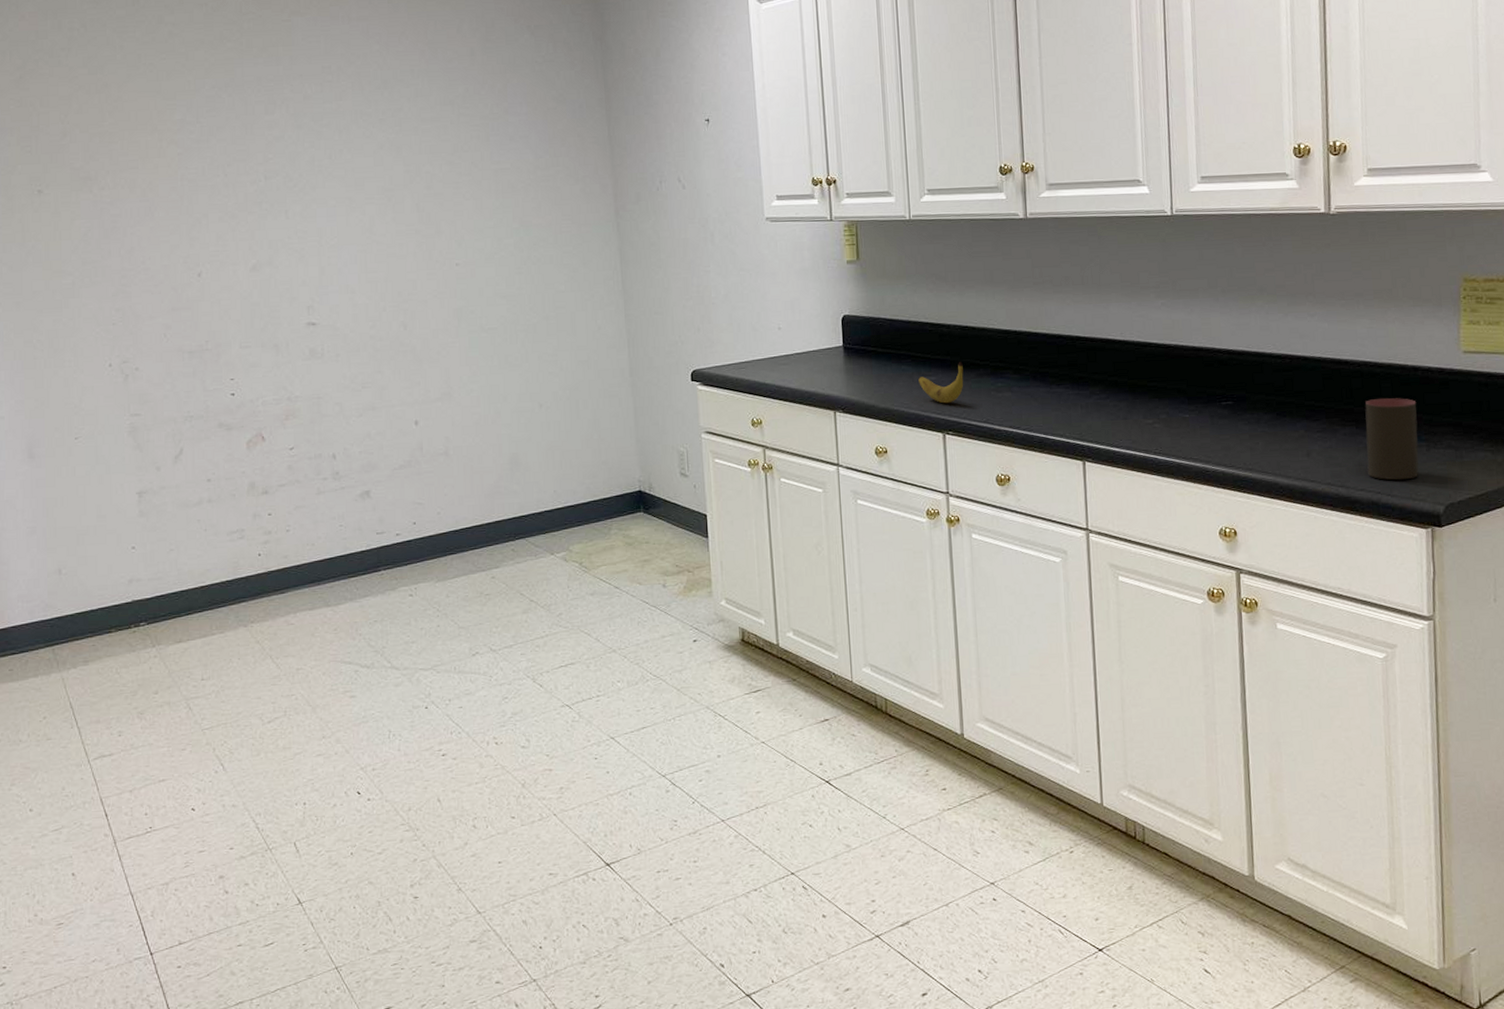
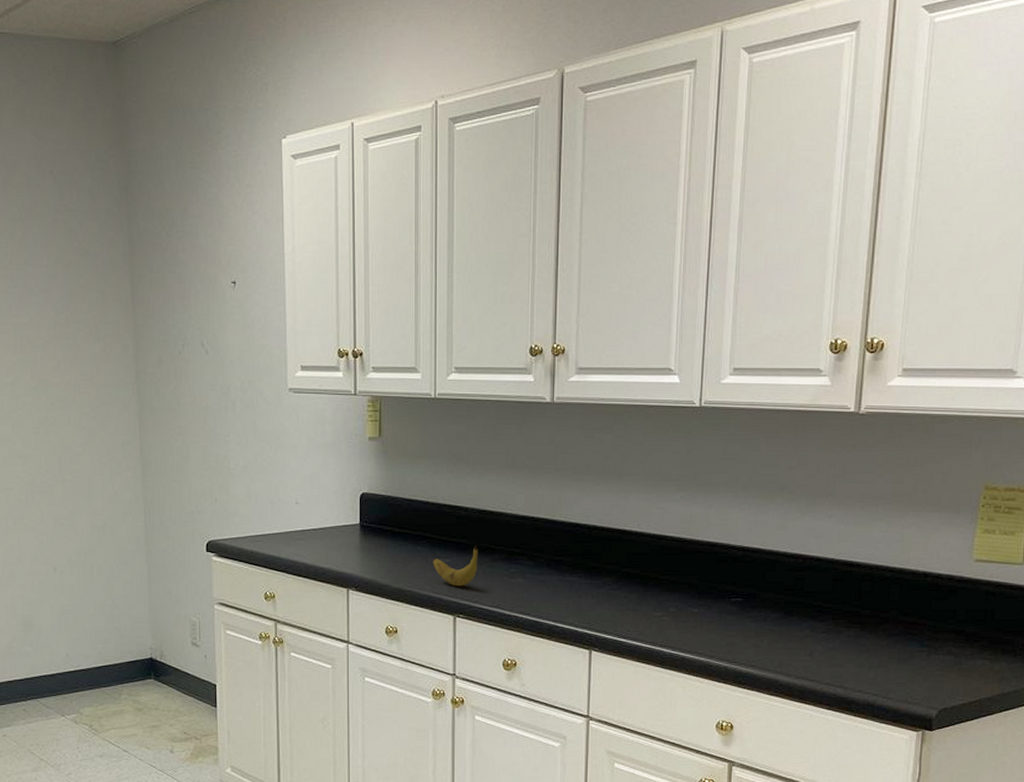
cup: present [1365,398,1419,481] -> none [867,603,923,684]

